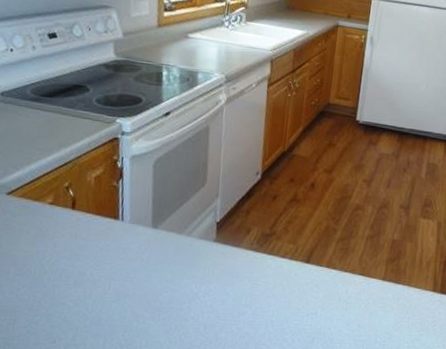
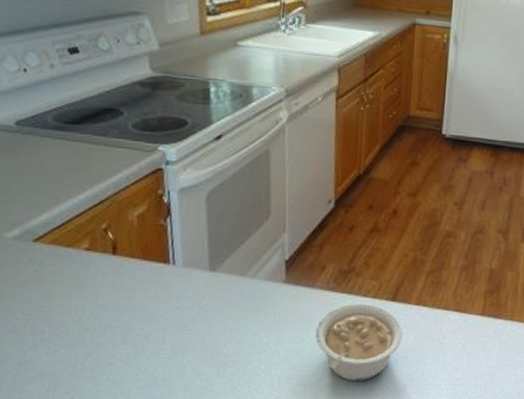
legume: none [238,263,314,332] -> present [315,303,403,381]

